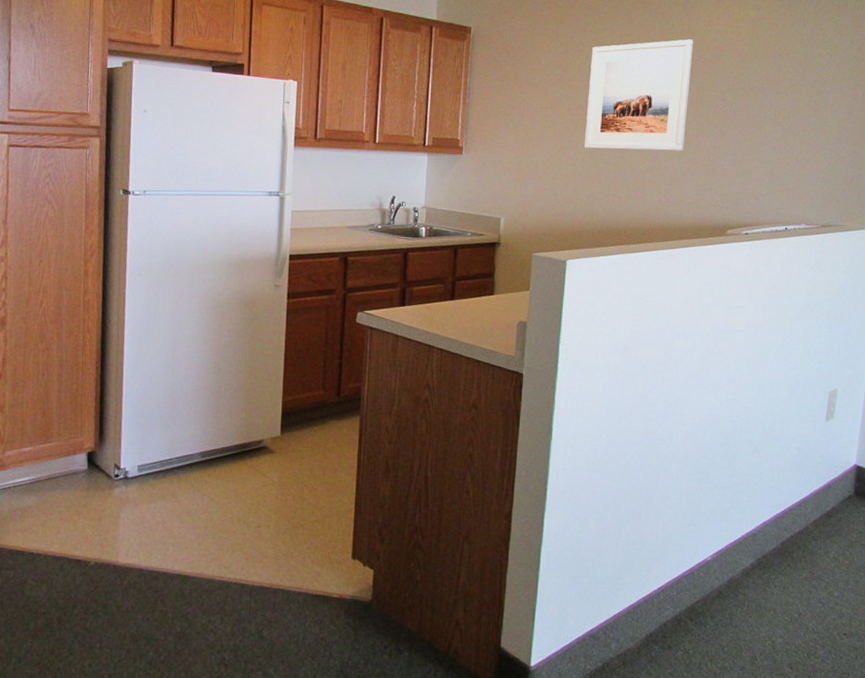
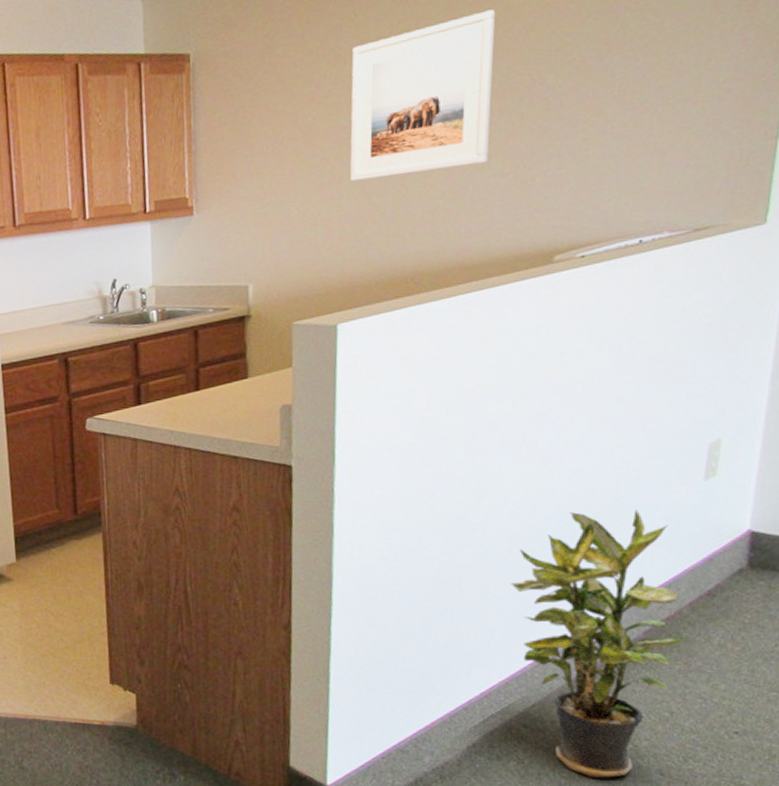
potted plant: none [685,437,812,670] -> present [511,508,687,778]

